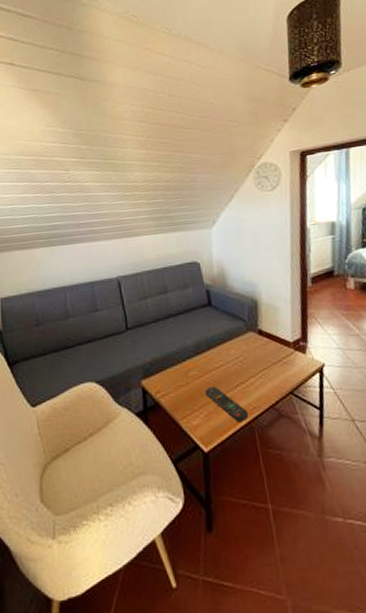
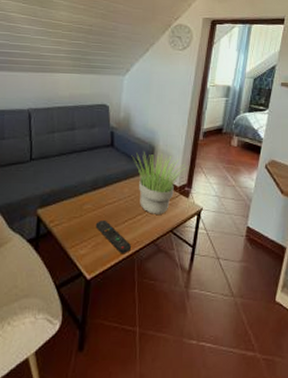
potted plant: none [232,307,297,376] -> present [131,152,185,214]

